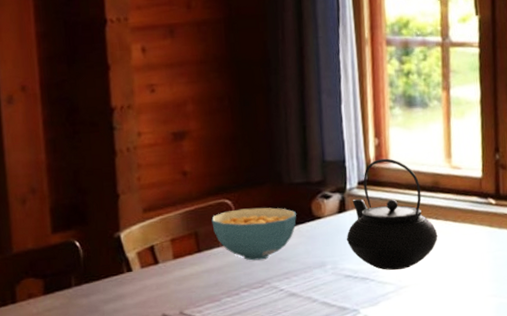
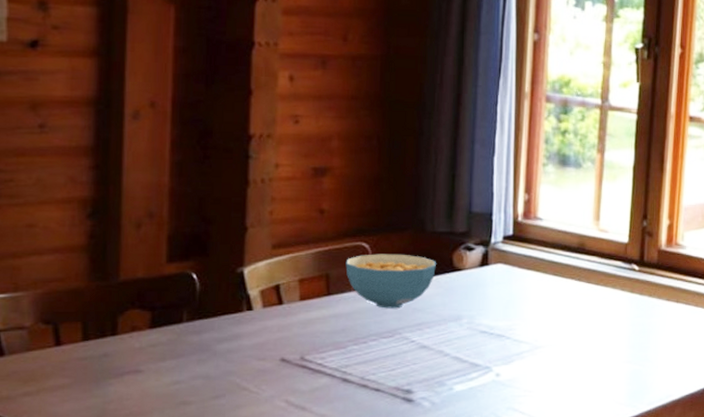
teapot: present [346,158,438,271] -> none [485,215,579,330]

